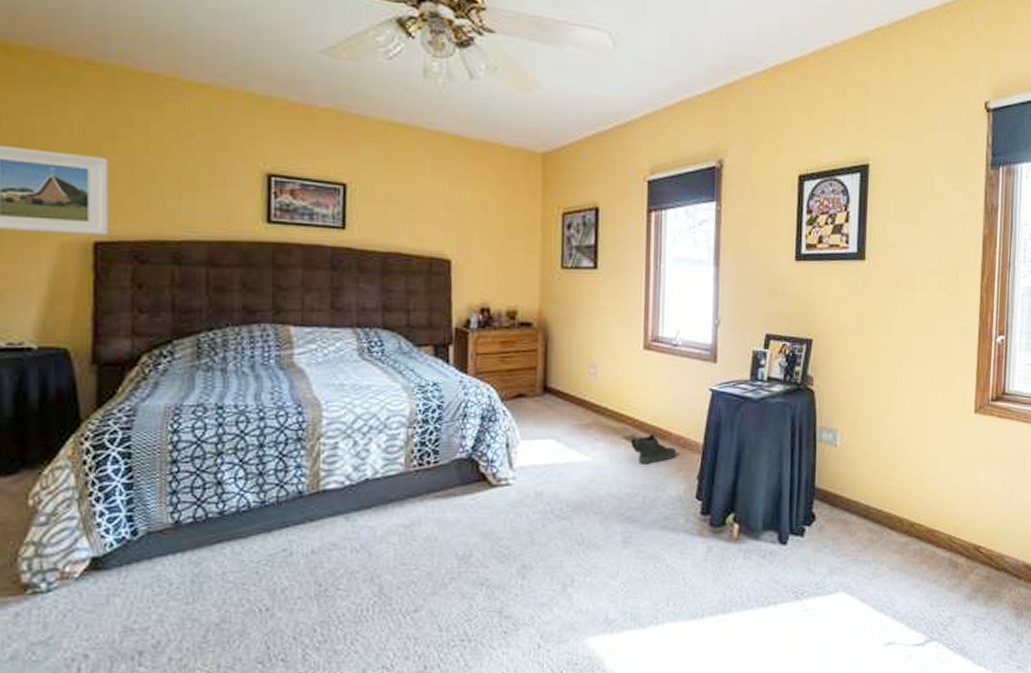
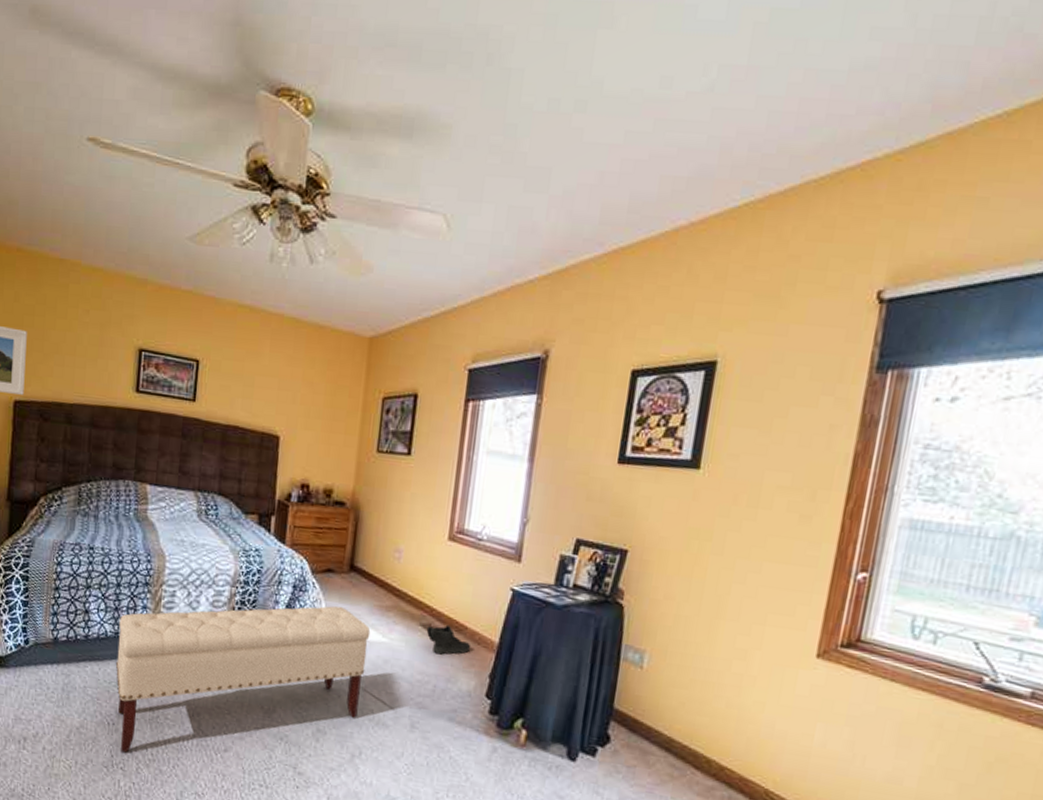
bench: none [264,431,572,640] -> present [115,606,371,753]

